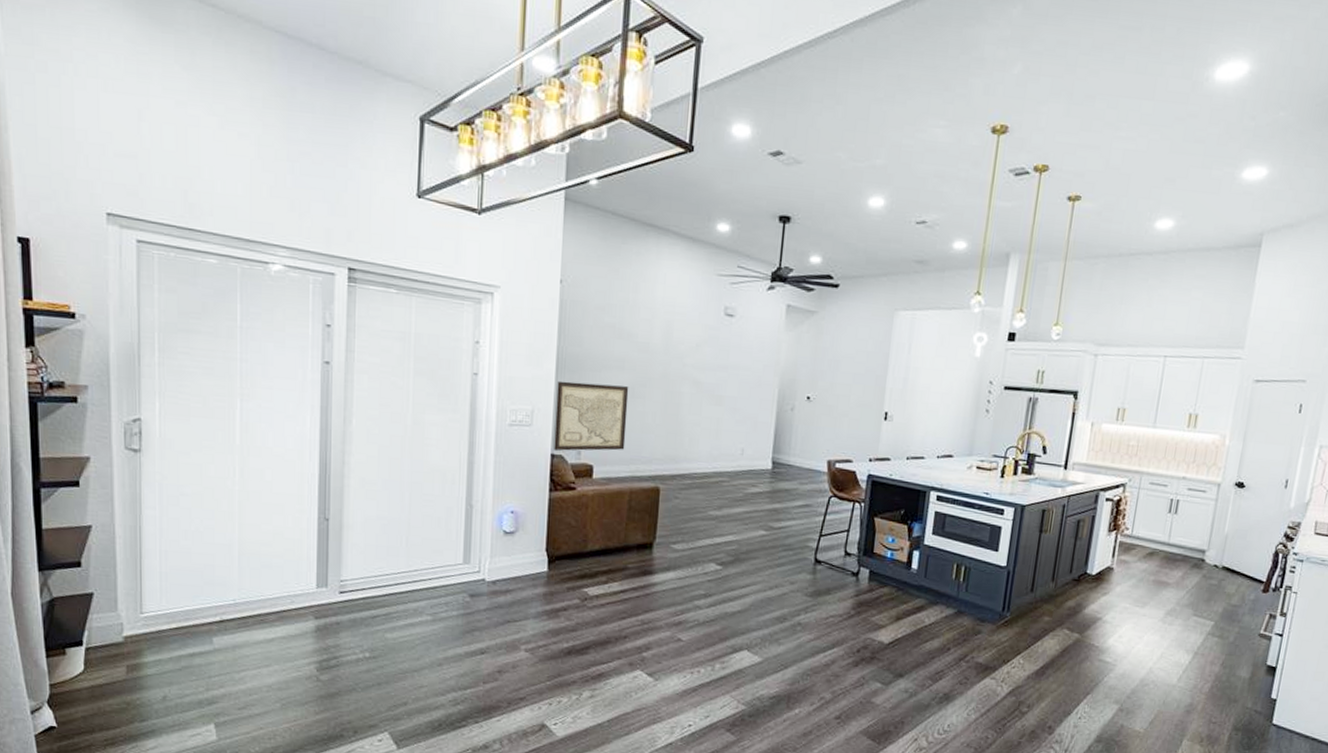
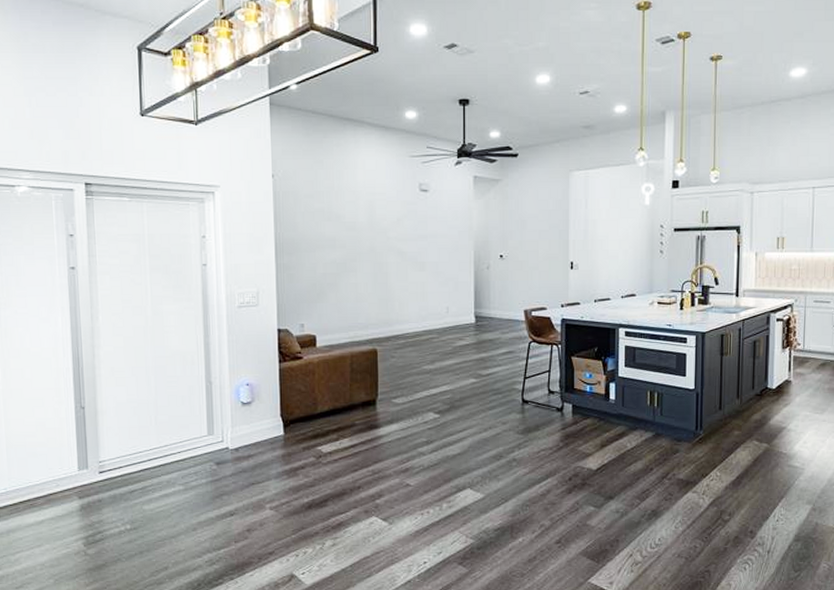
wall art: present [554,380,629,451] -> none [277,262,343,325]

